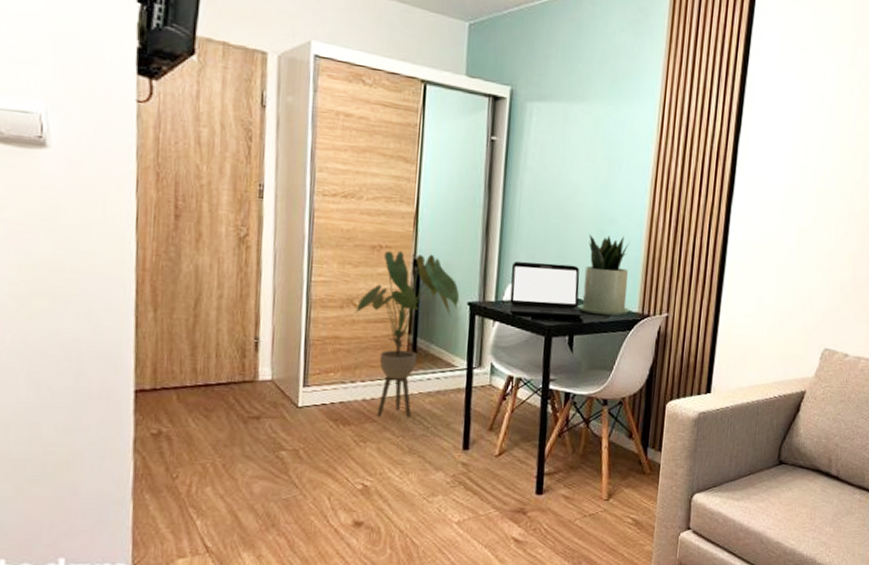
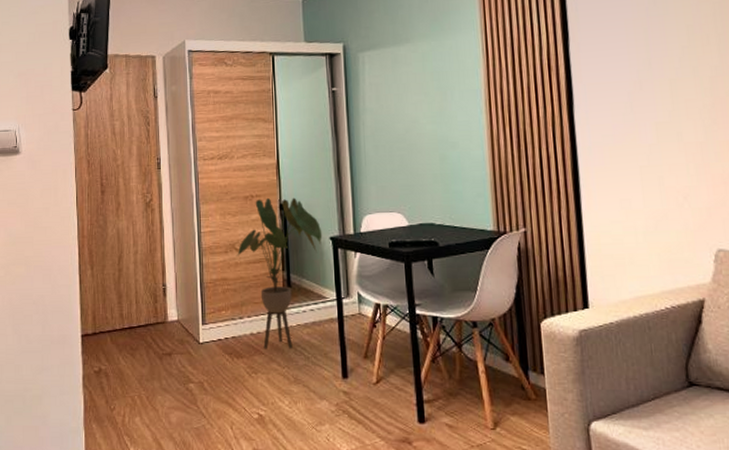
laptop: present [509,262,582,319] -> none [364,192,438,246]
planter: present [577,234,630,316] -> none [432,158,484,237]

